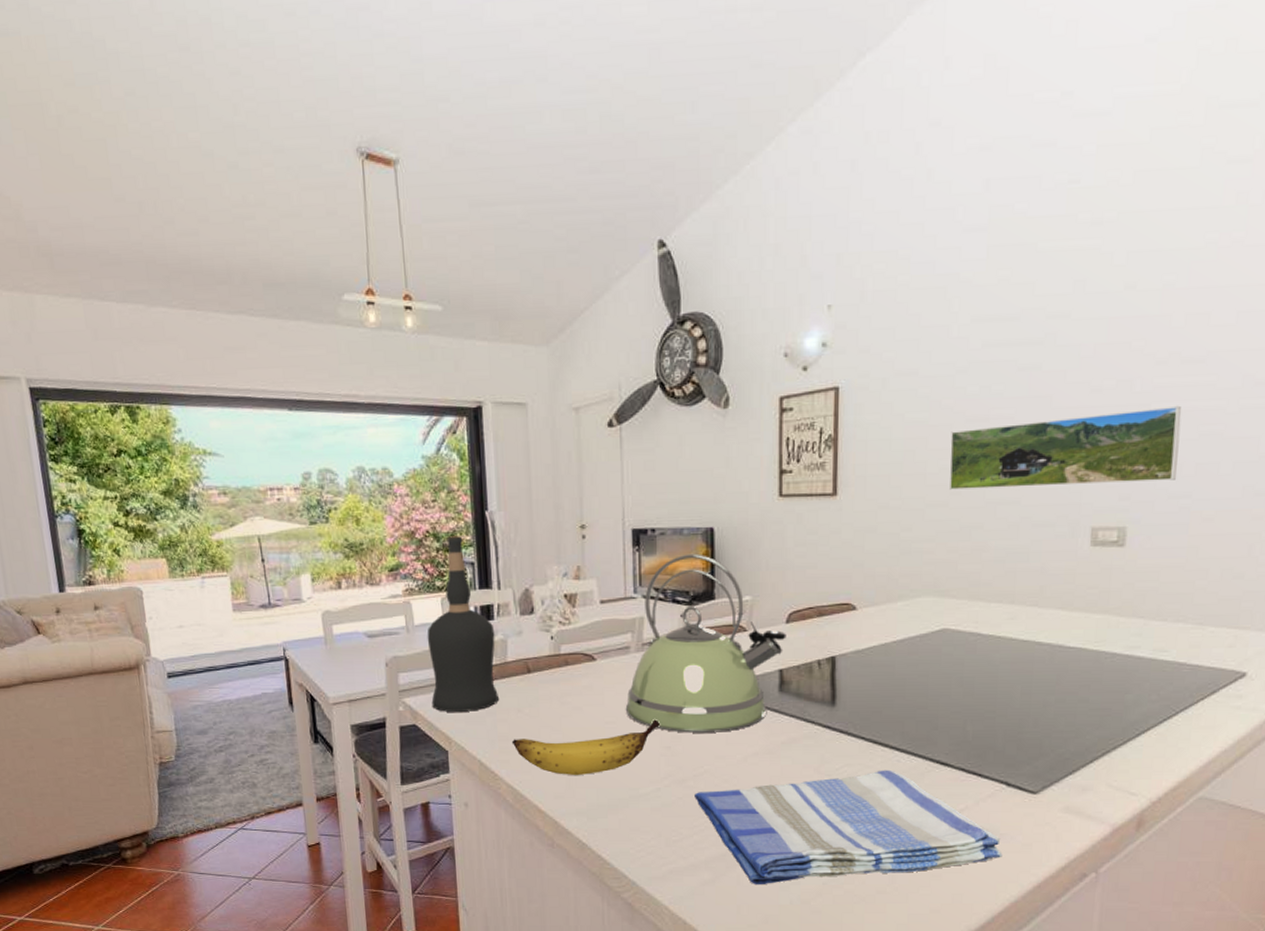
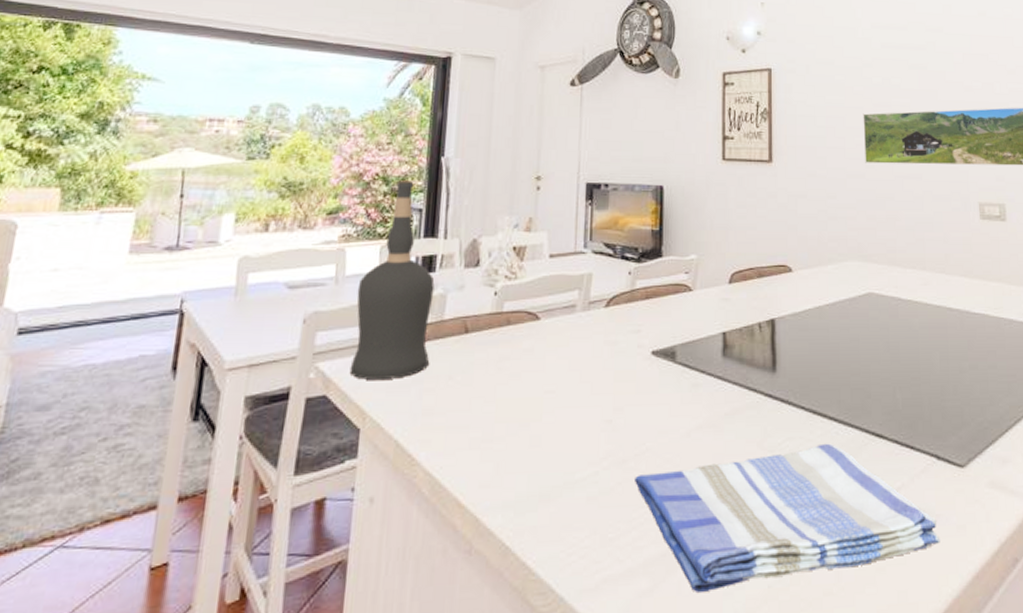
banana: present [511,719,661,776] -> none [437,388,603,459]
kettle: present [625,553,786,733] -> none [566,210,729,404]

